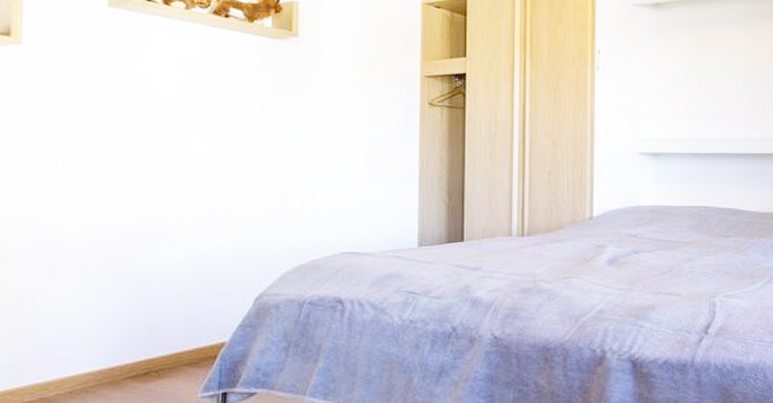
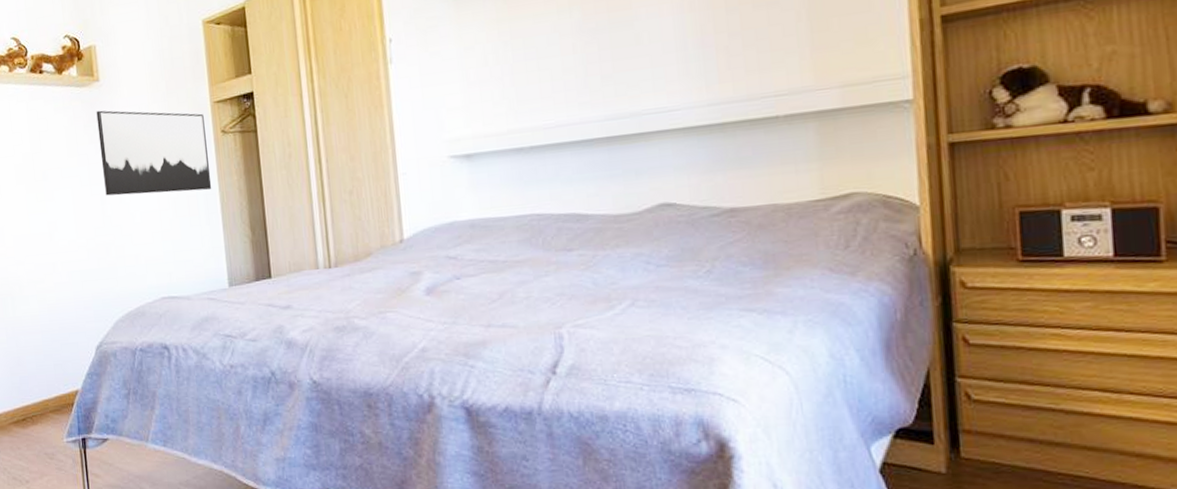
wall art: none [289,64,412,156] -> present [96,110,212,196]

